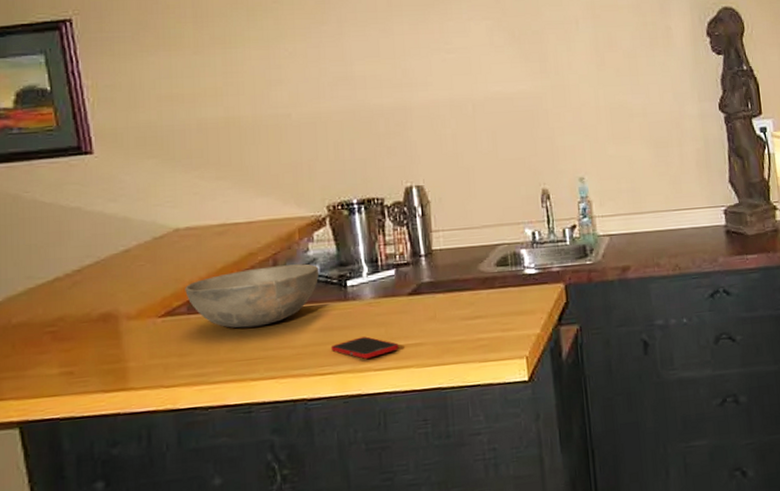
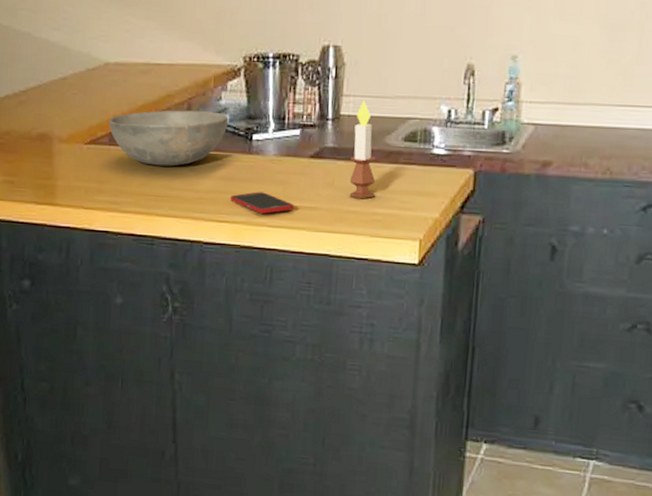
candle: none [447,233,477,328] -> present [349,100,375,198]

